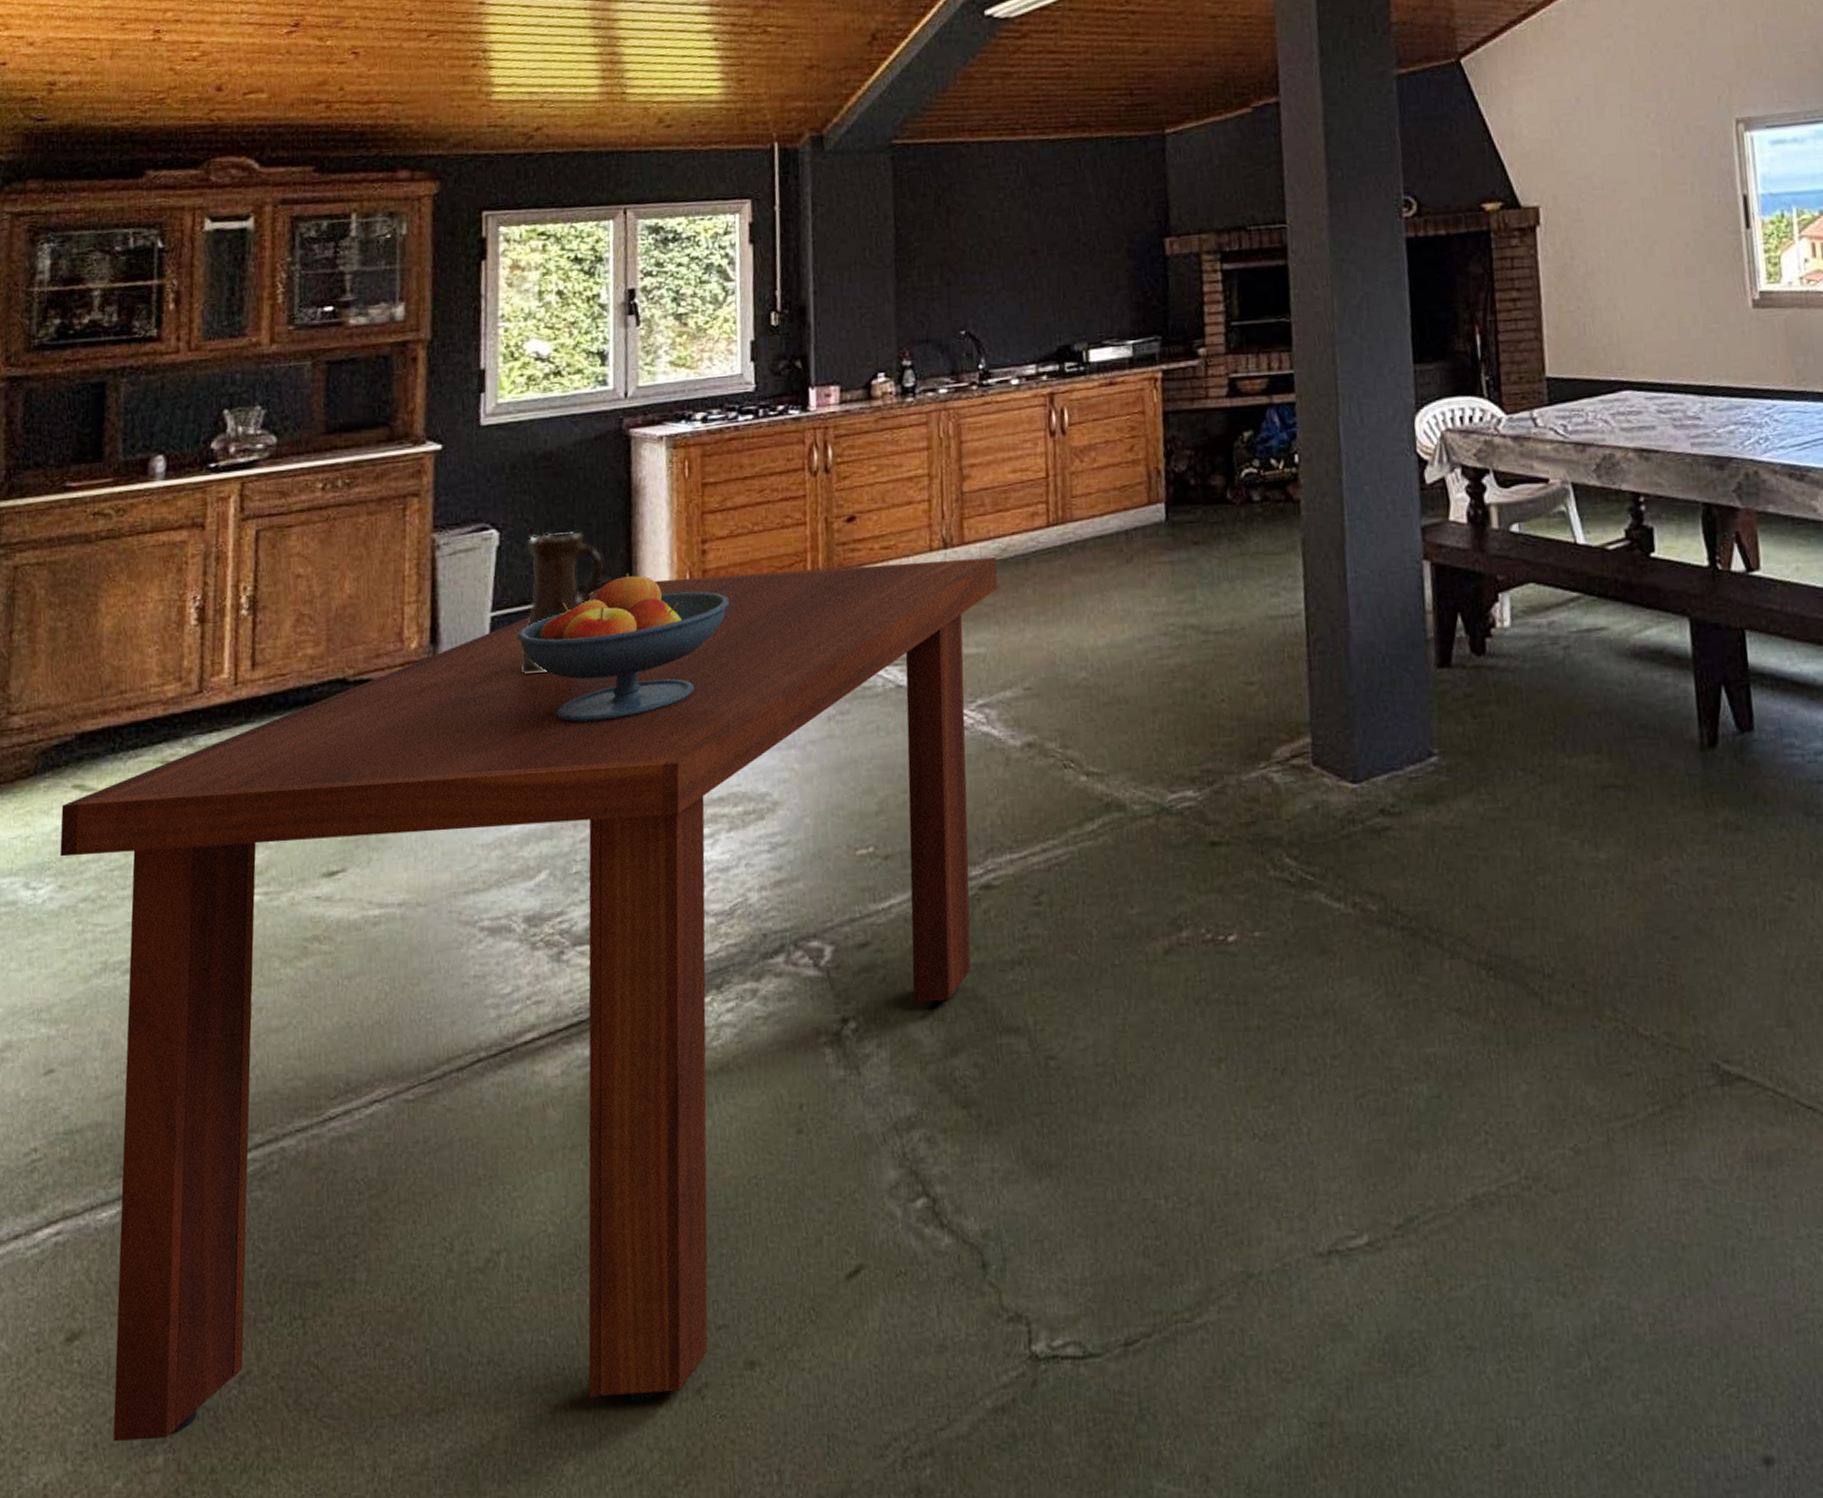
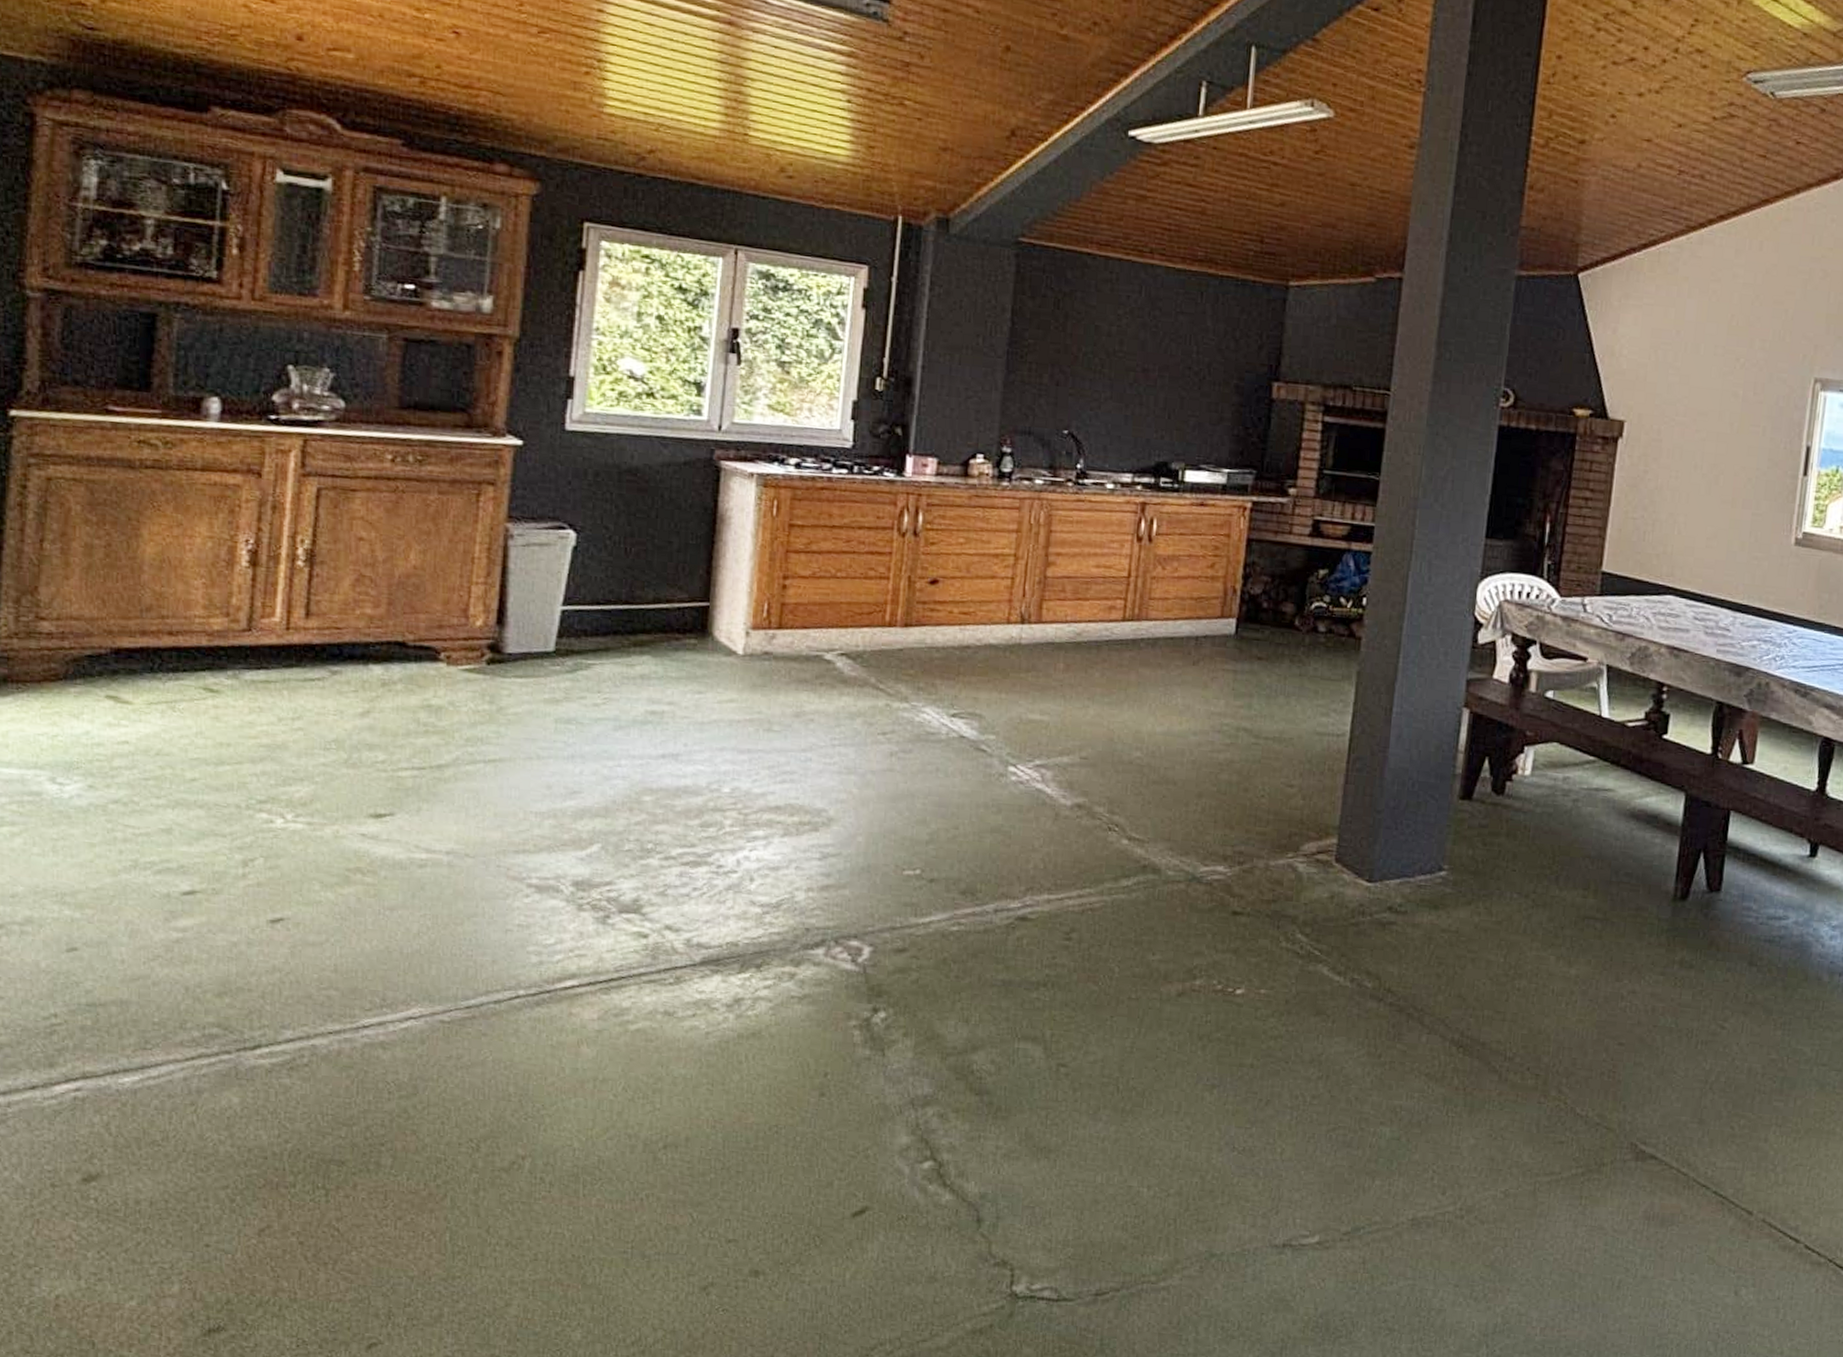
dining table: present [60,557,998,1442] -> none [90,601,1071,1292]
fruit bowl: present [517,572,729,723] -> none [587,592,805,723]
pitcher: present [520,531,604,675] -> none [588,543,682,670]

